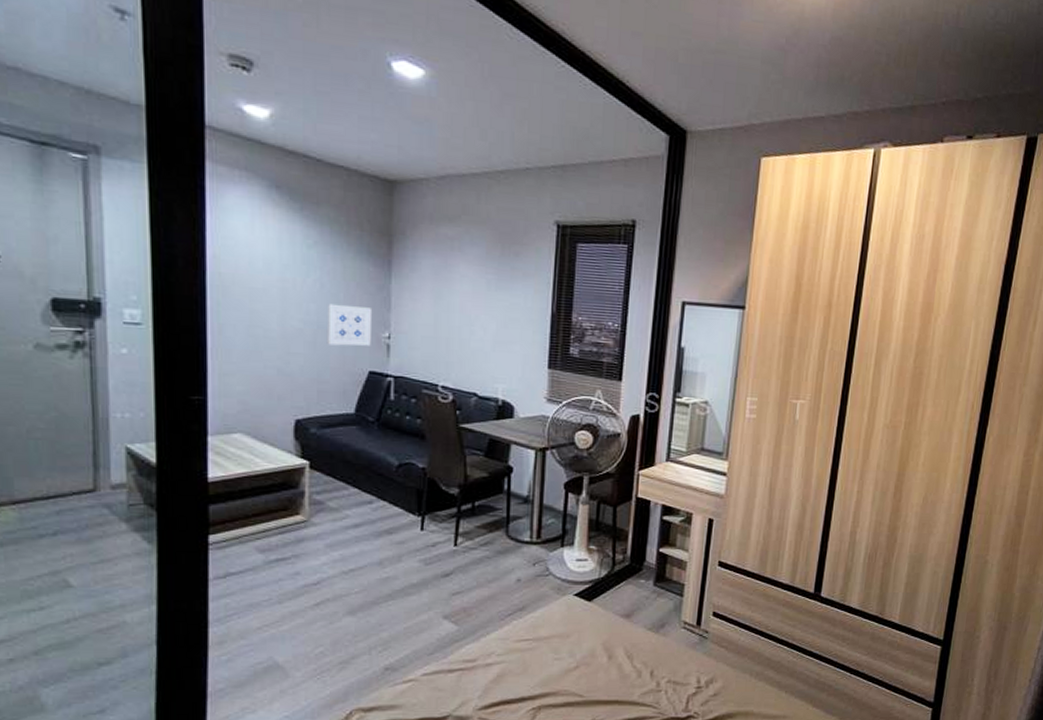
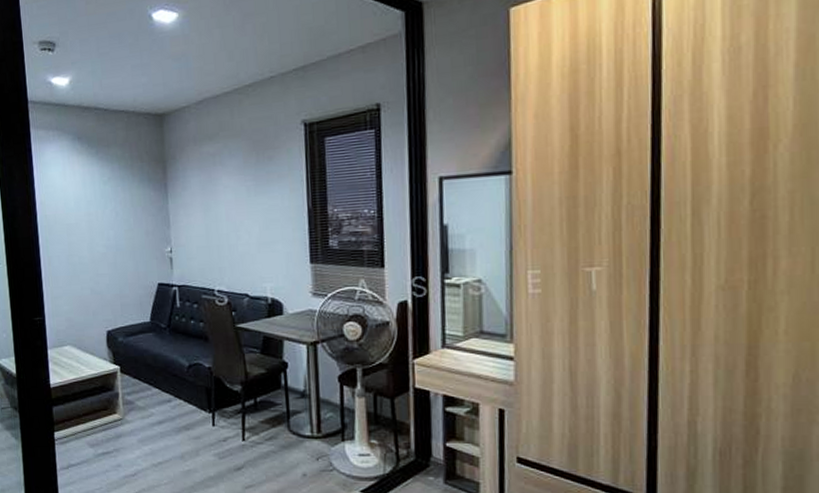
wall art: present [327,303,373,346] -> none [122,227,157,264]

